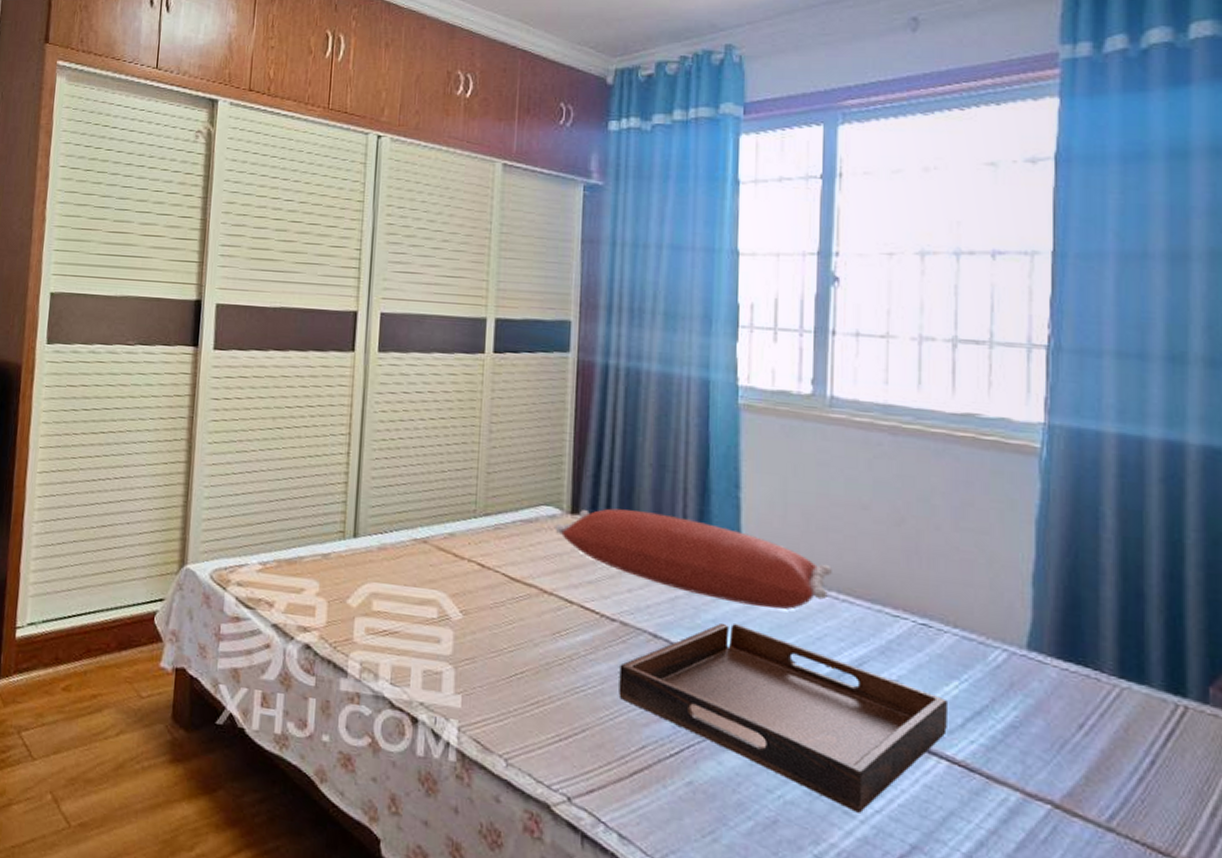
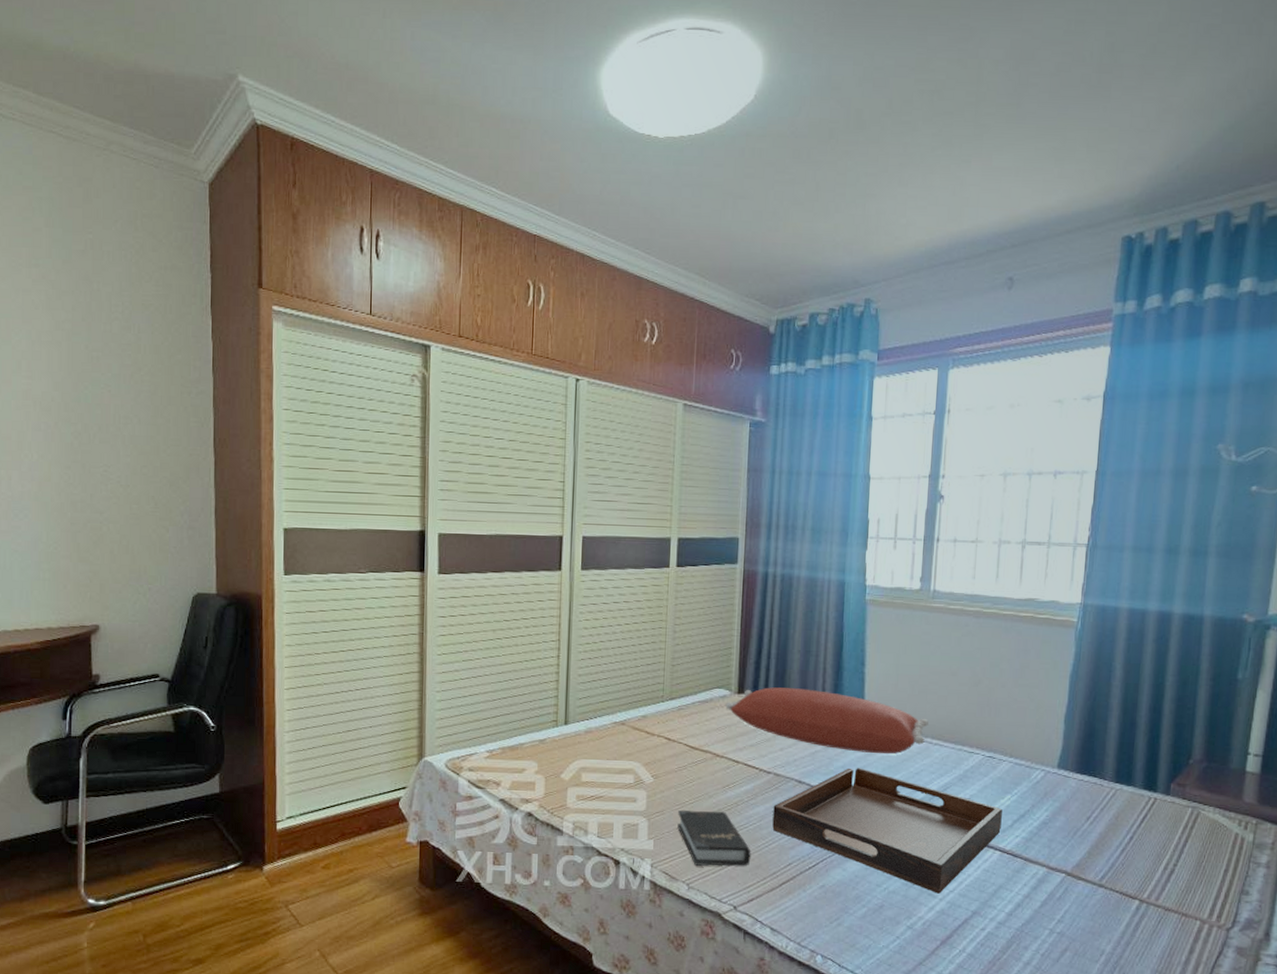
hardback book: none [493,659,591,744] -> present [677,809,751,866]

